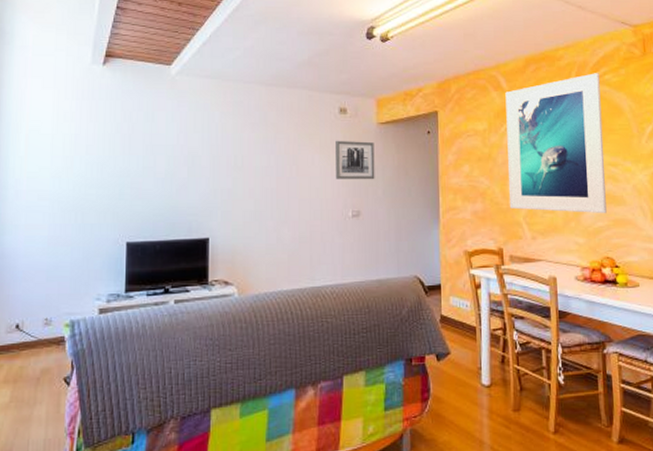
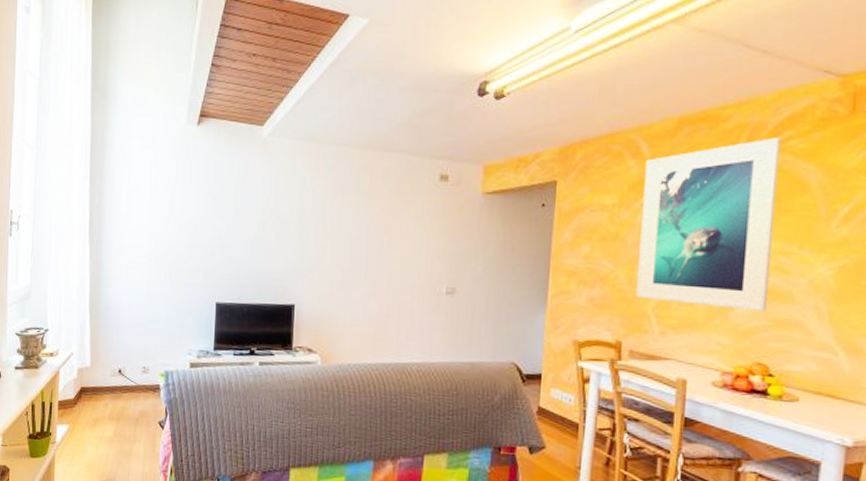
wall art: present [336,140,375,180] -> none [431,210,477,256]

